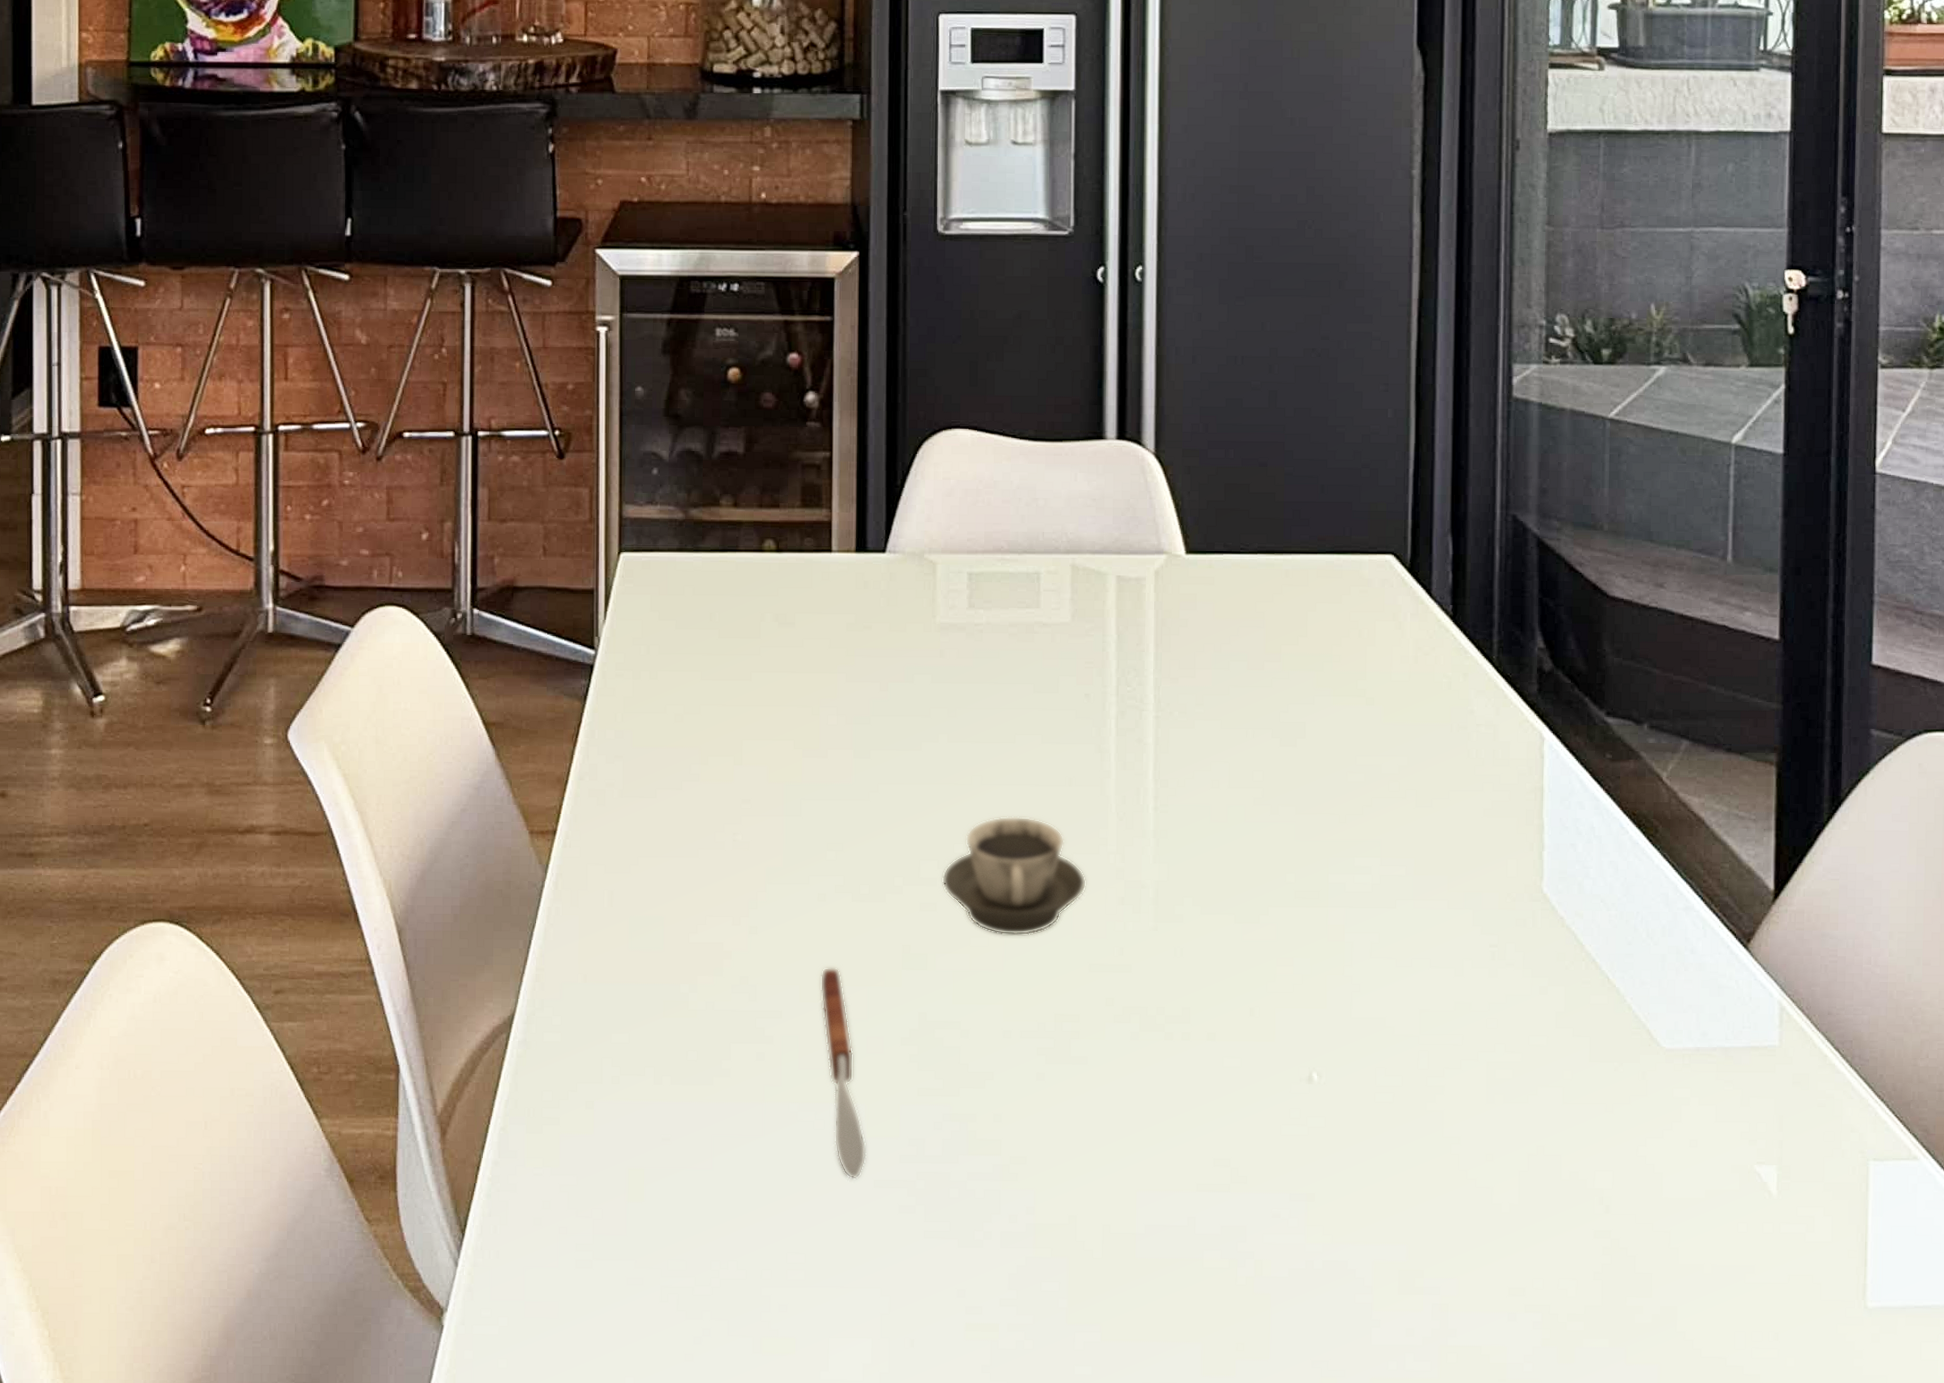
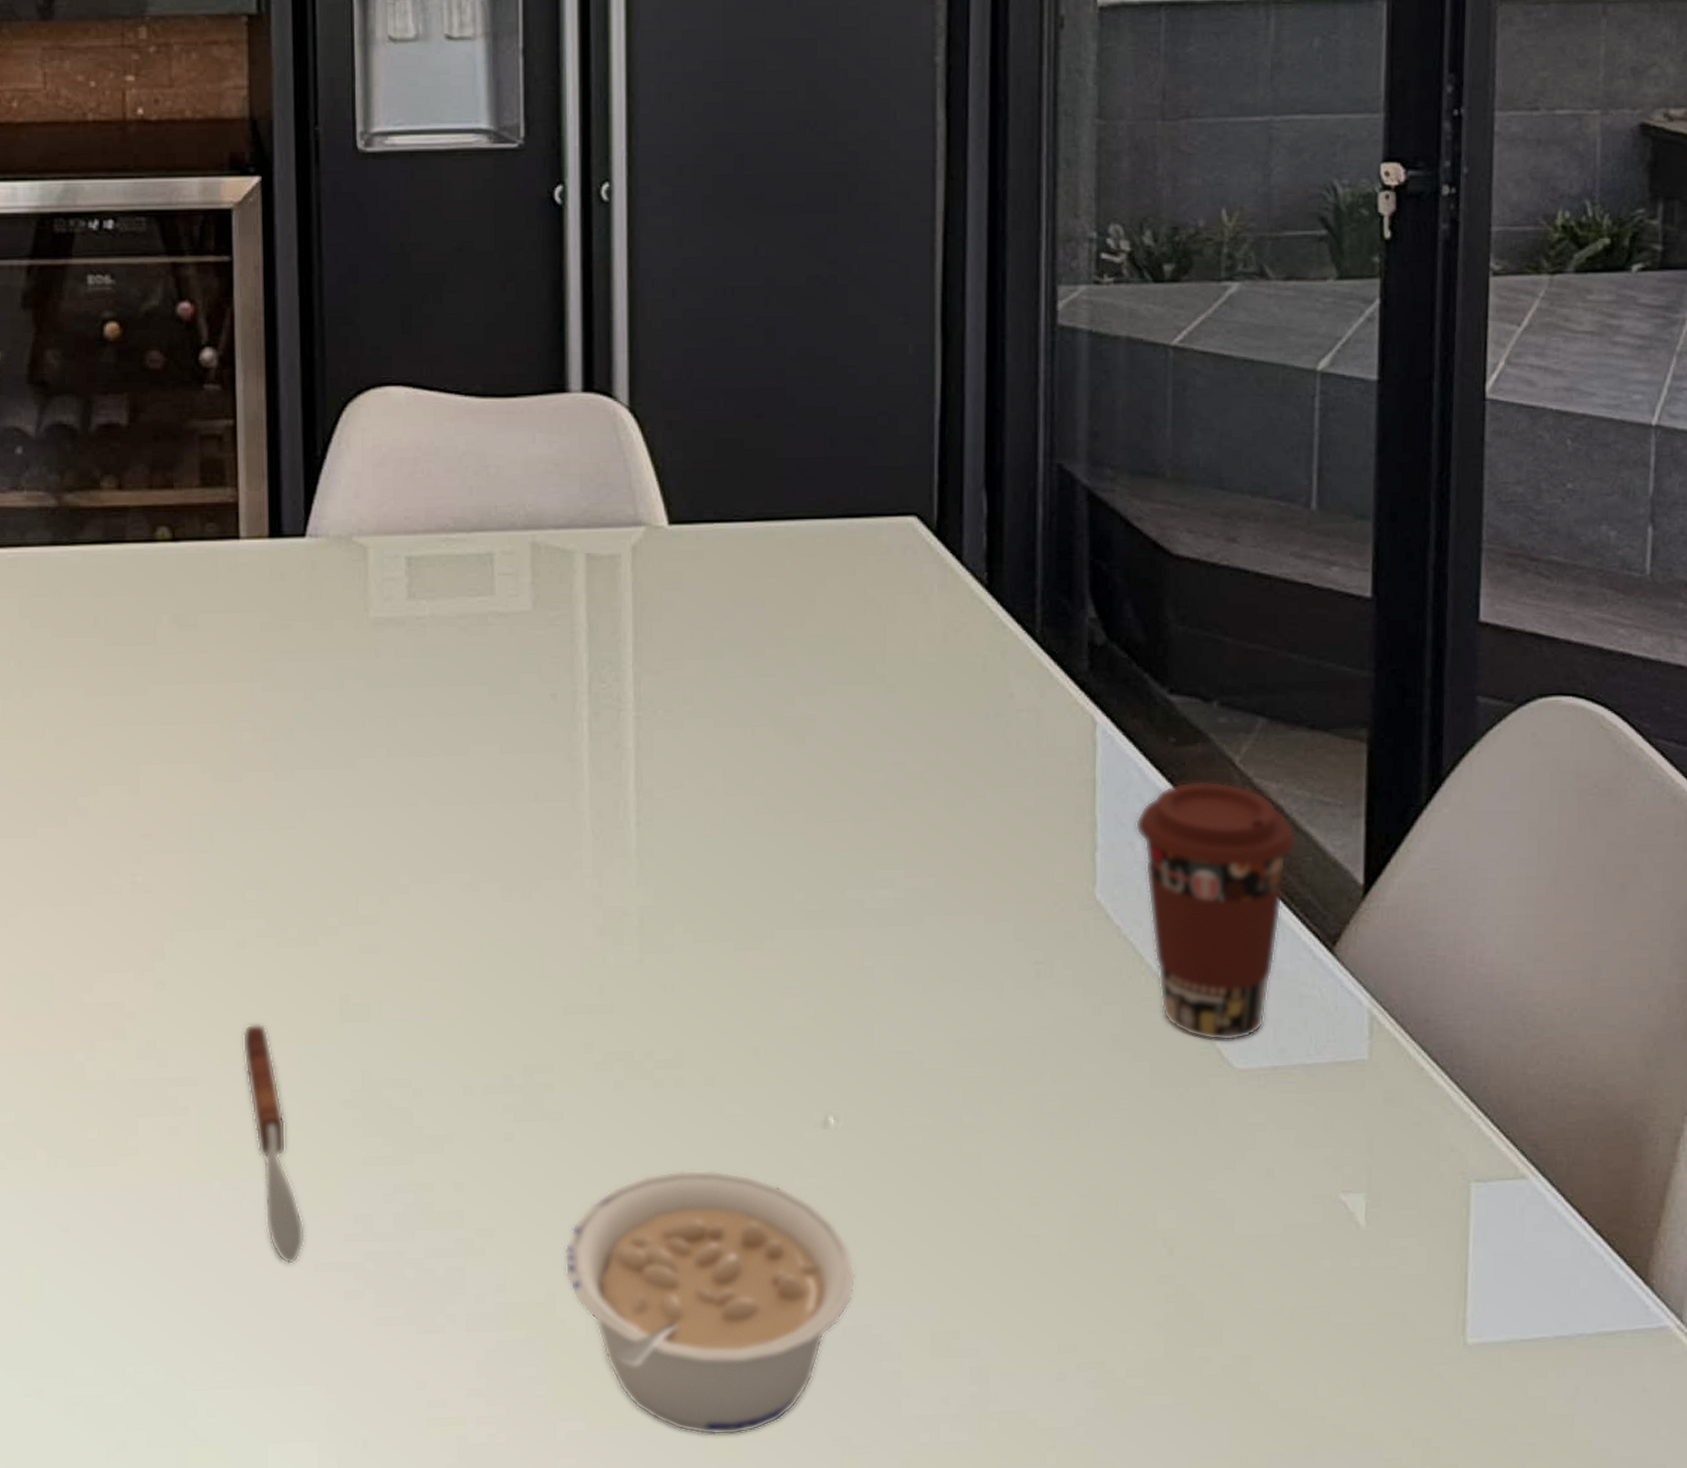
cup: present [941,816,1087,936] -> none [384,839,558,978]
legume: none [1086,1113,1335,1353] -> present [565,1169,856,1436]
coffee cup: none [1576,792,1716,1023] -> present [1135,780,1296,1041]

